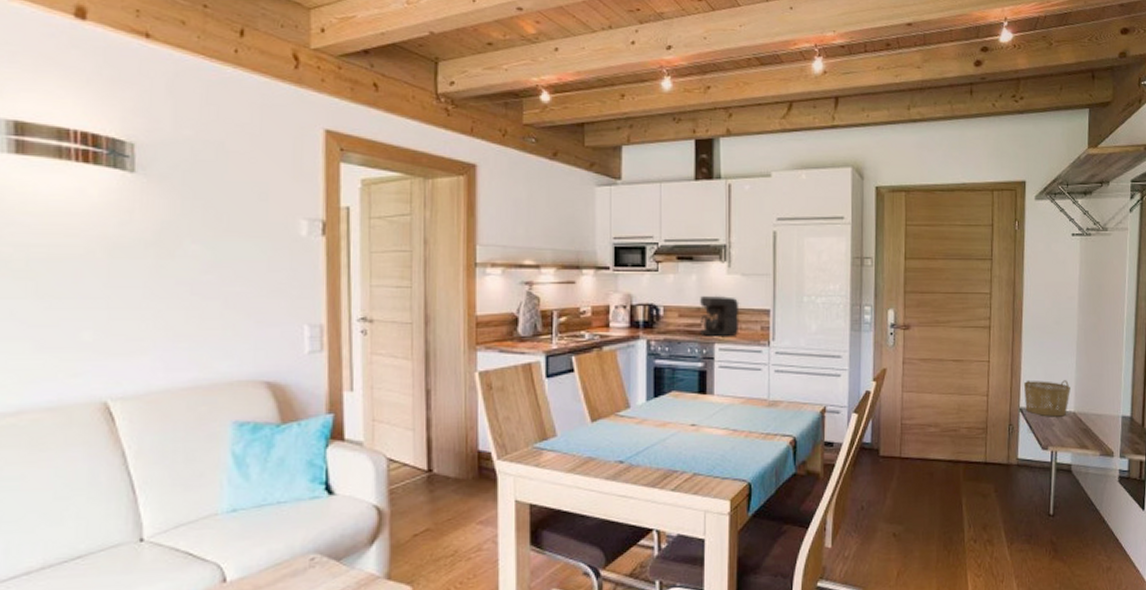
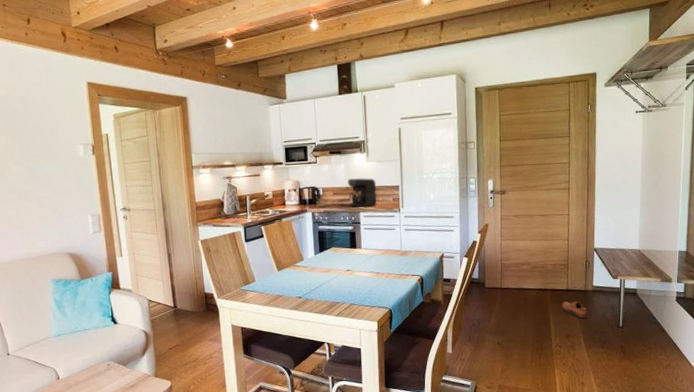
shoe: none [977,478,1009,503] -> present [561,301,587,319]
basket: present [1024,380,1070,417] -> none [598,226,636,254]

